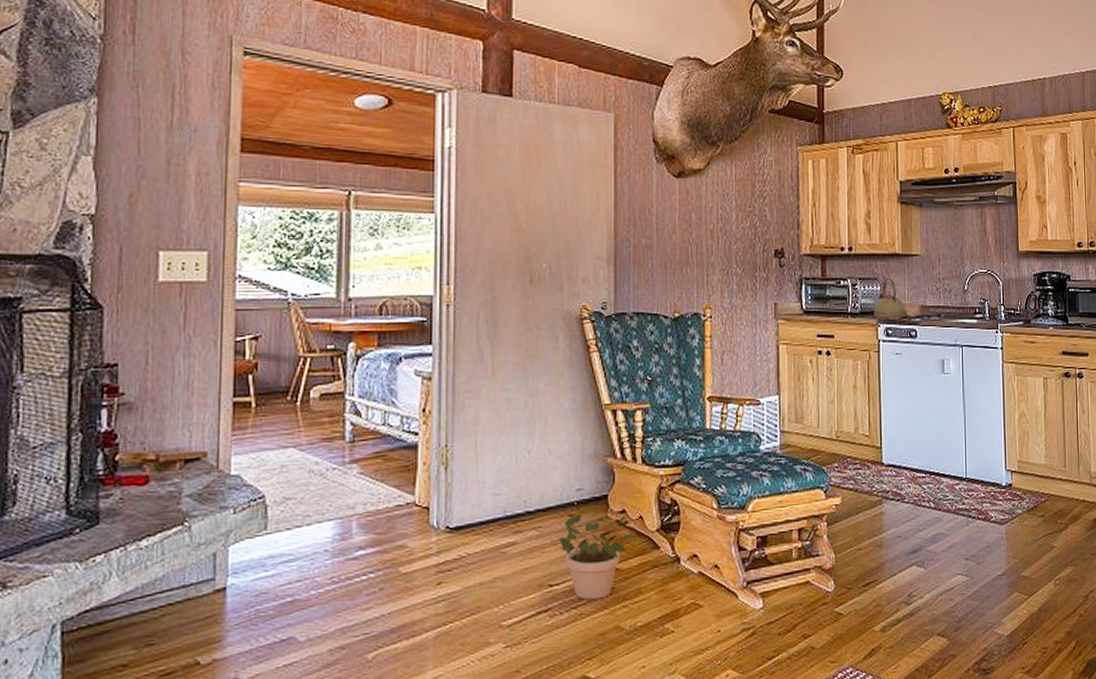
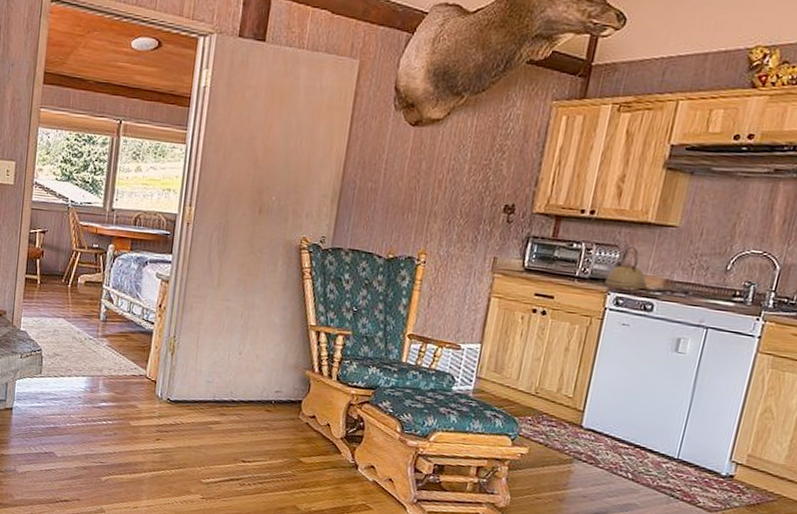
potted plant: present [559,513,638,600] -> none [255,410,323,482]

